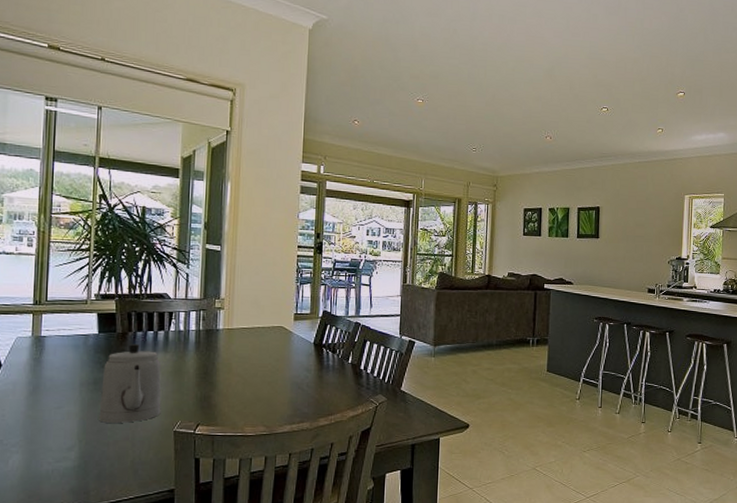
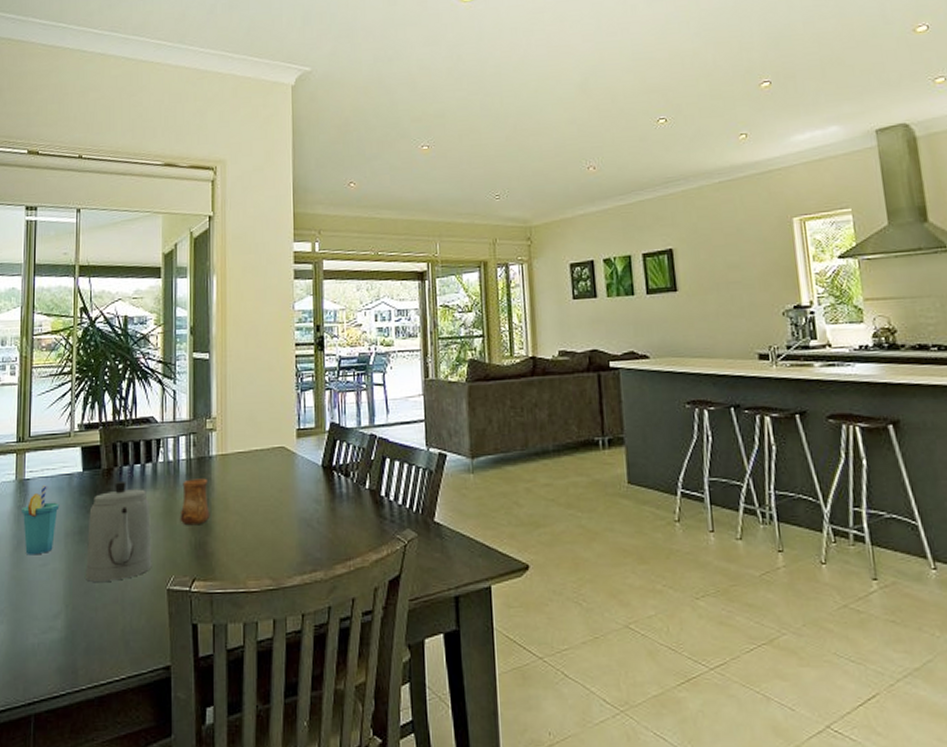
cup: none [38,343,75,399] -> present [22,485,60,556]
cup: none [188,346,215,383] -> present [180,478,210,526]

